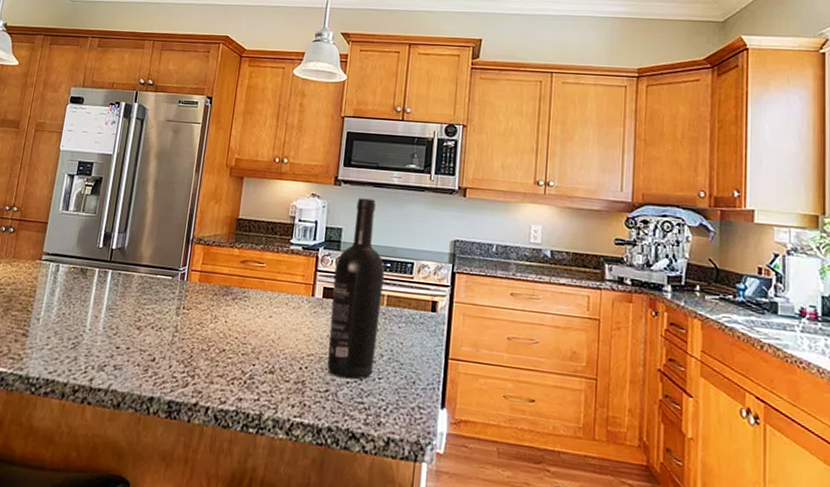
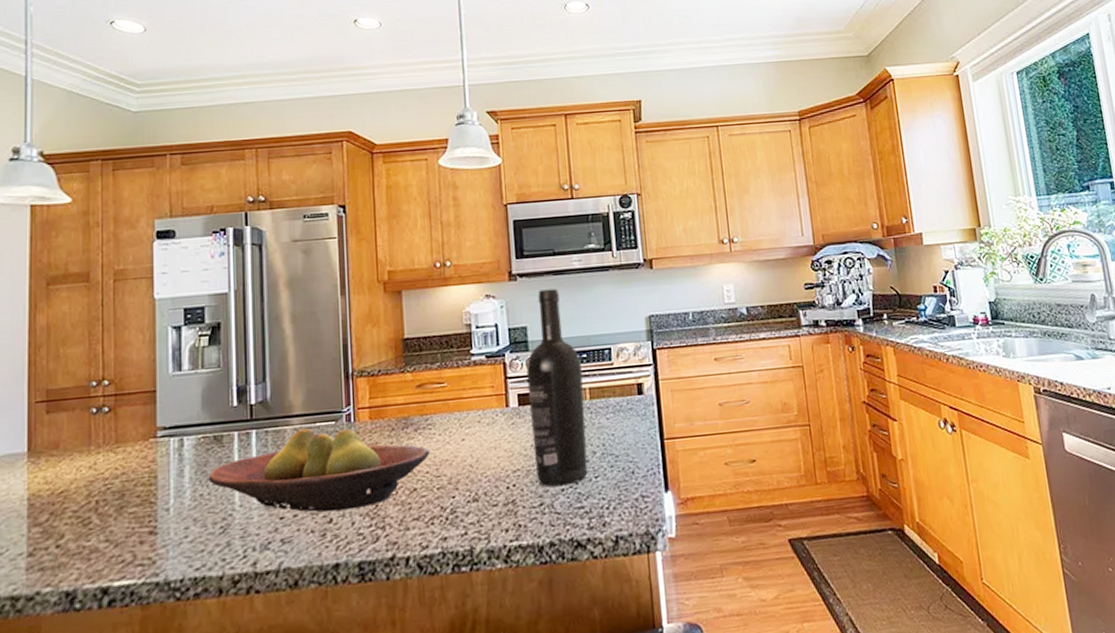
fruit bowl: none [71,277,242,355] -> present [208,428,430,513]

